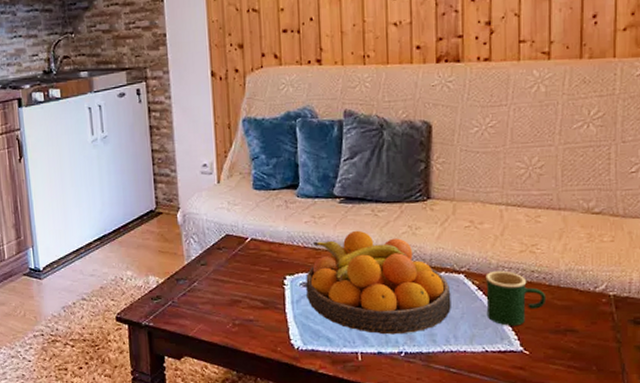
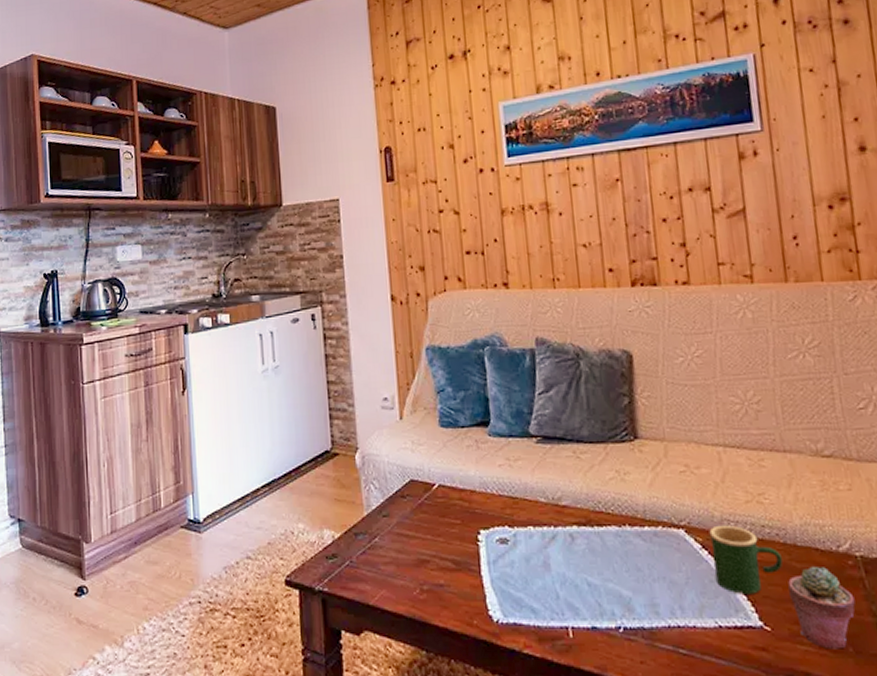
fruit bowl: present [306,230,451,335] -> none [502,475,674,605]
potted succulent: none [547,303,603,368] -> present [787,565,856,650]

